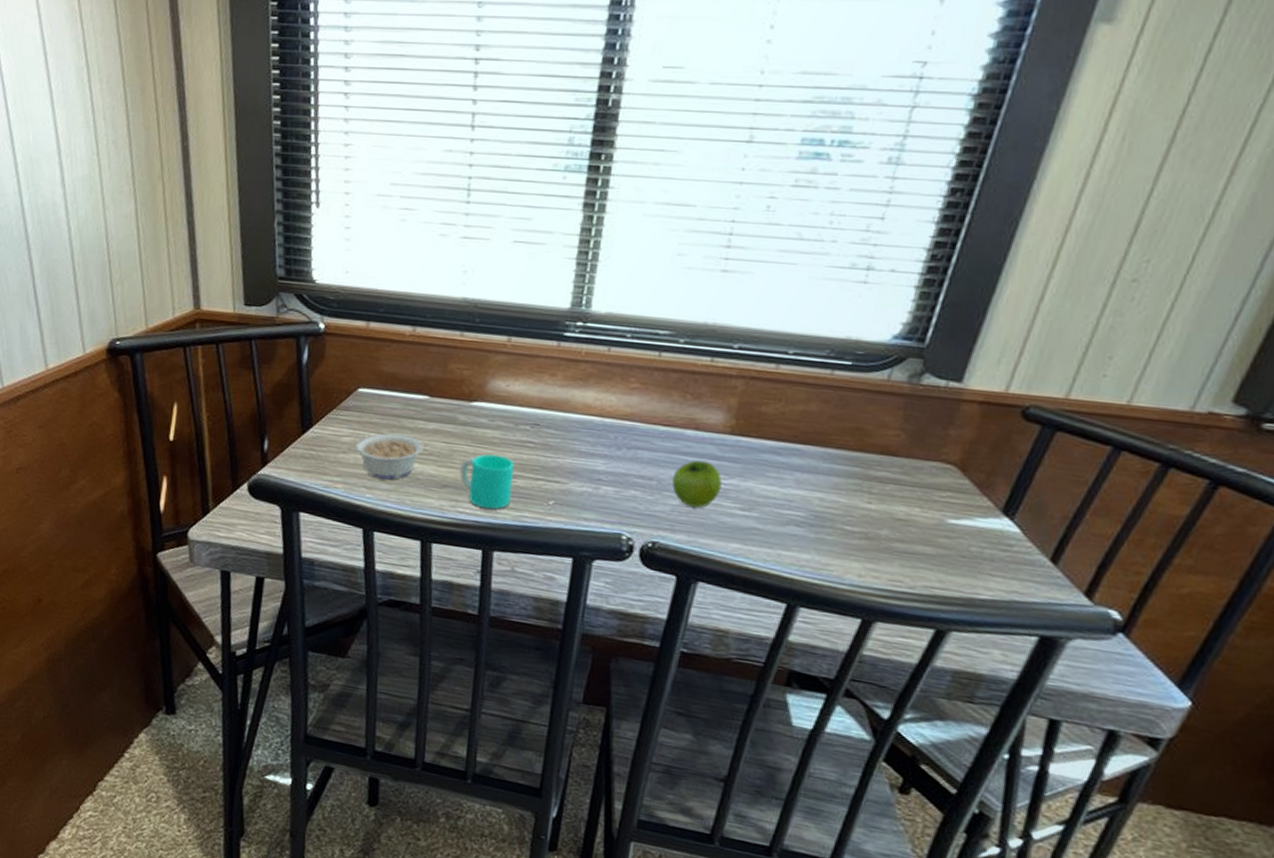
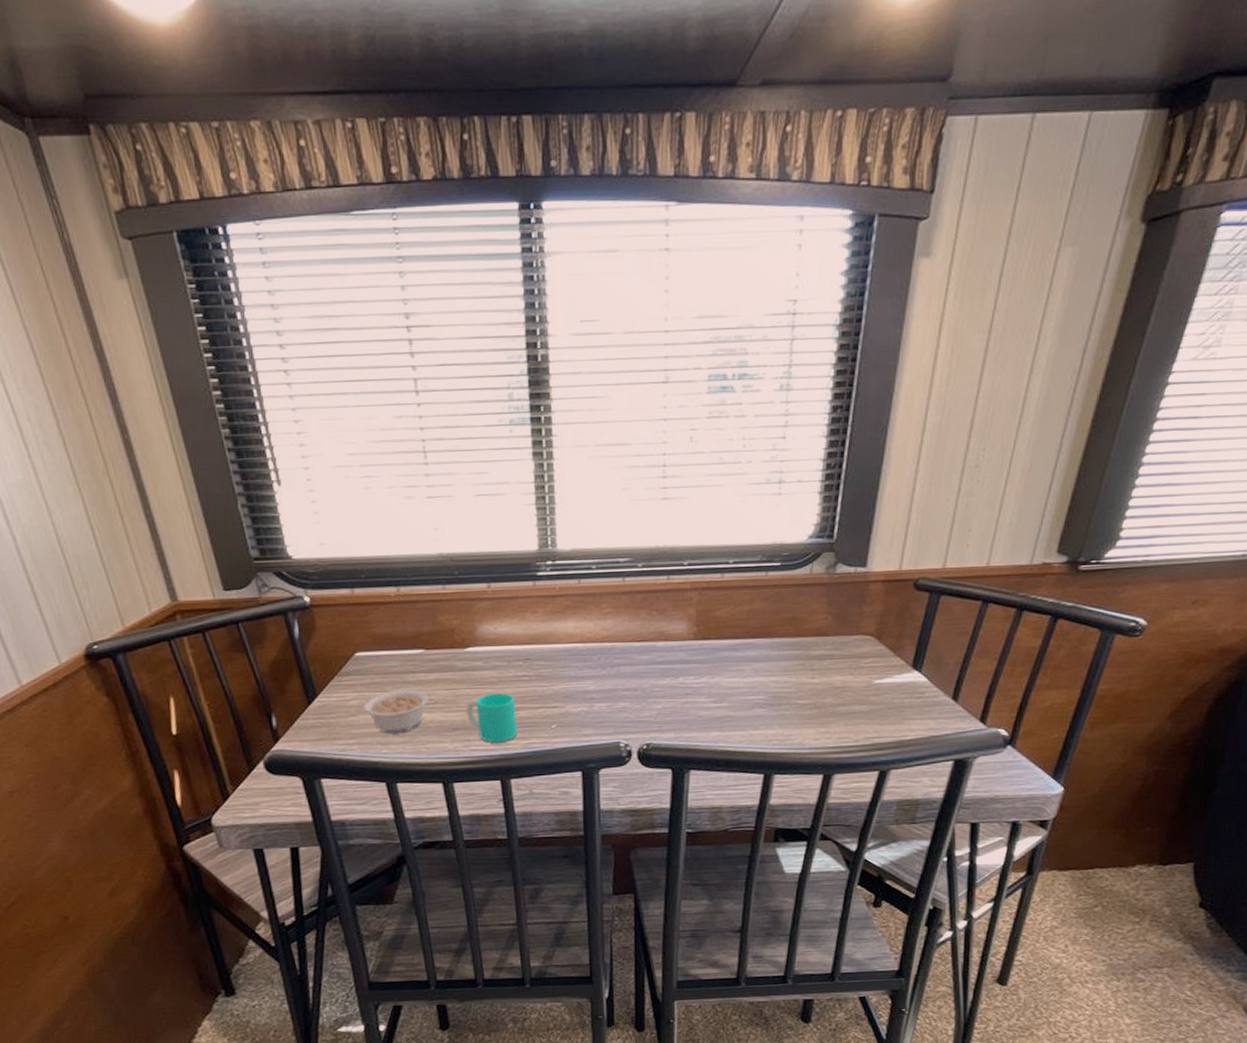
fruit: present [671,460,723,508] -> none [653,666,695,708]

